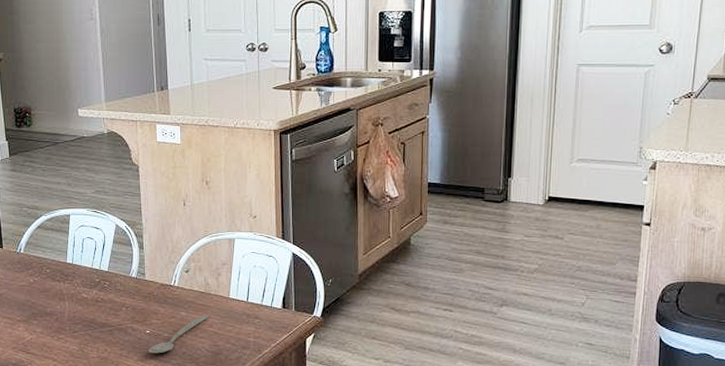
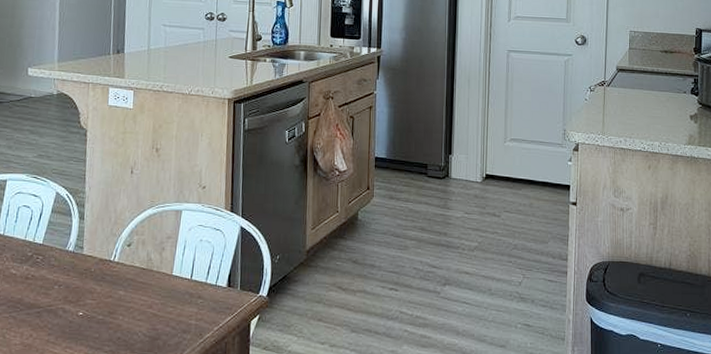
spoon: present [149,315,210,354] -> none [79,294,150,339]

